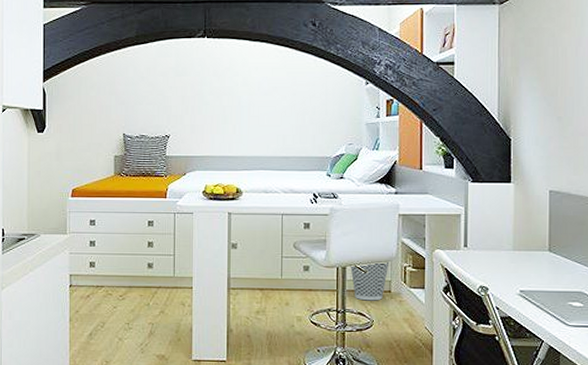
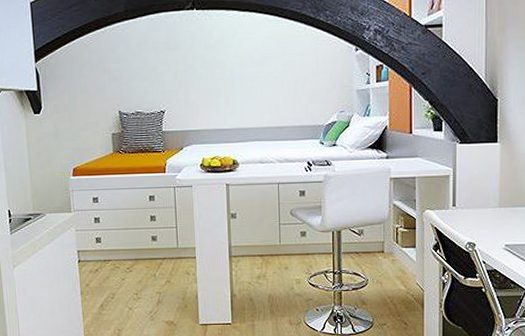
wastebasket: present [350,263,389,301] -> none [345,225,382,262]

